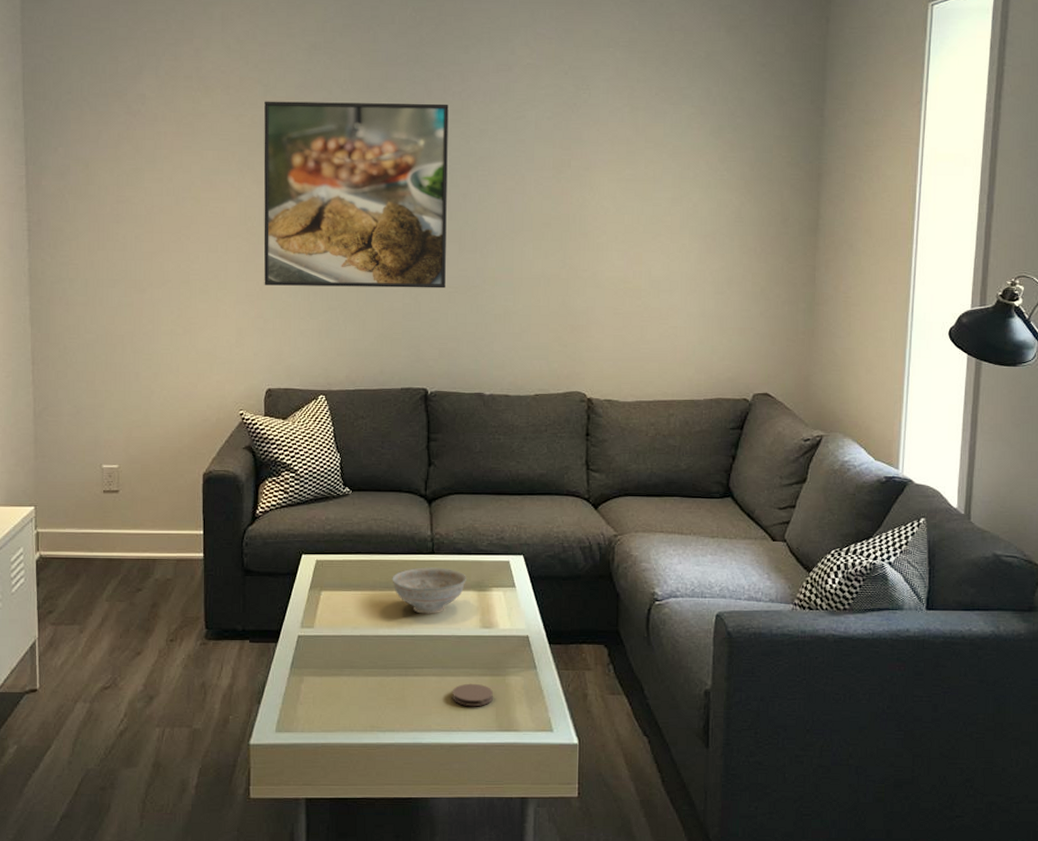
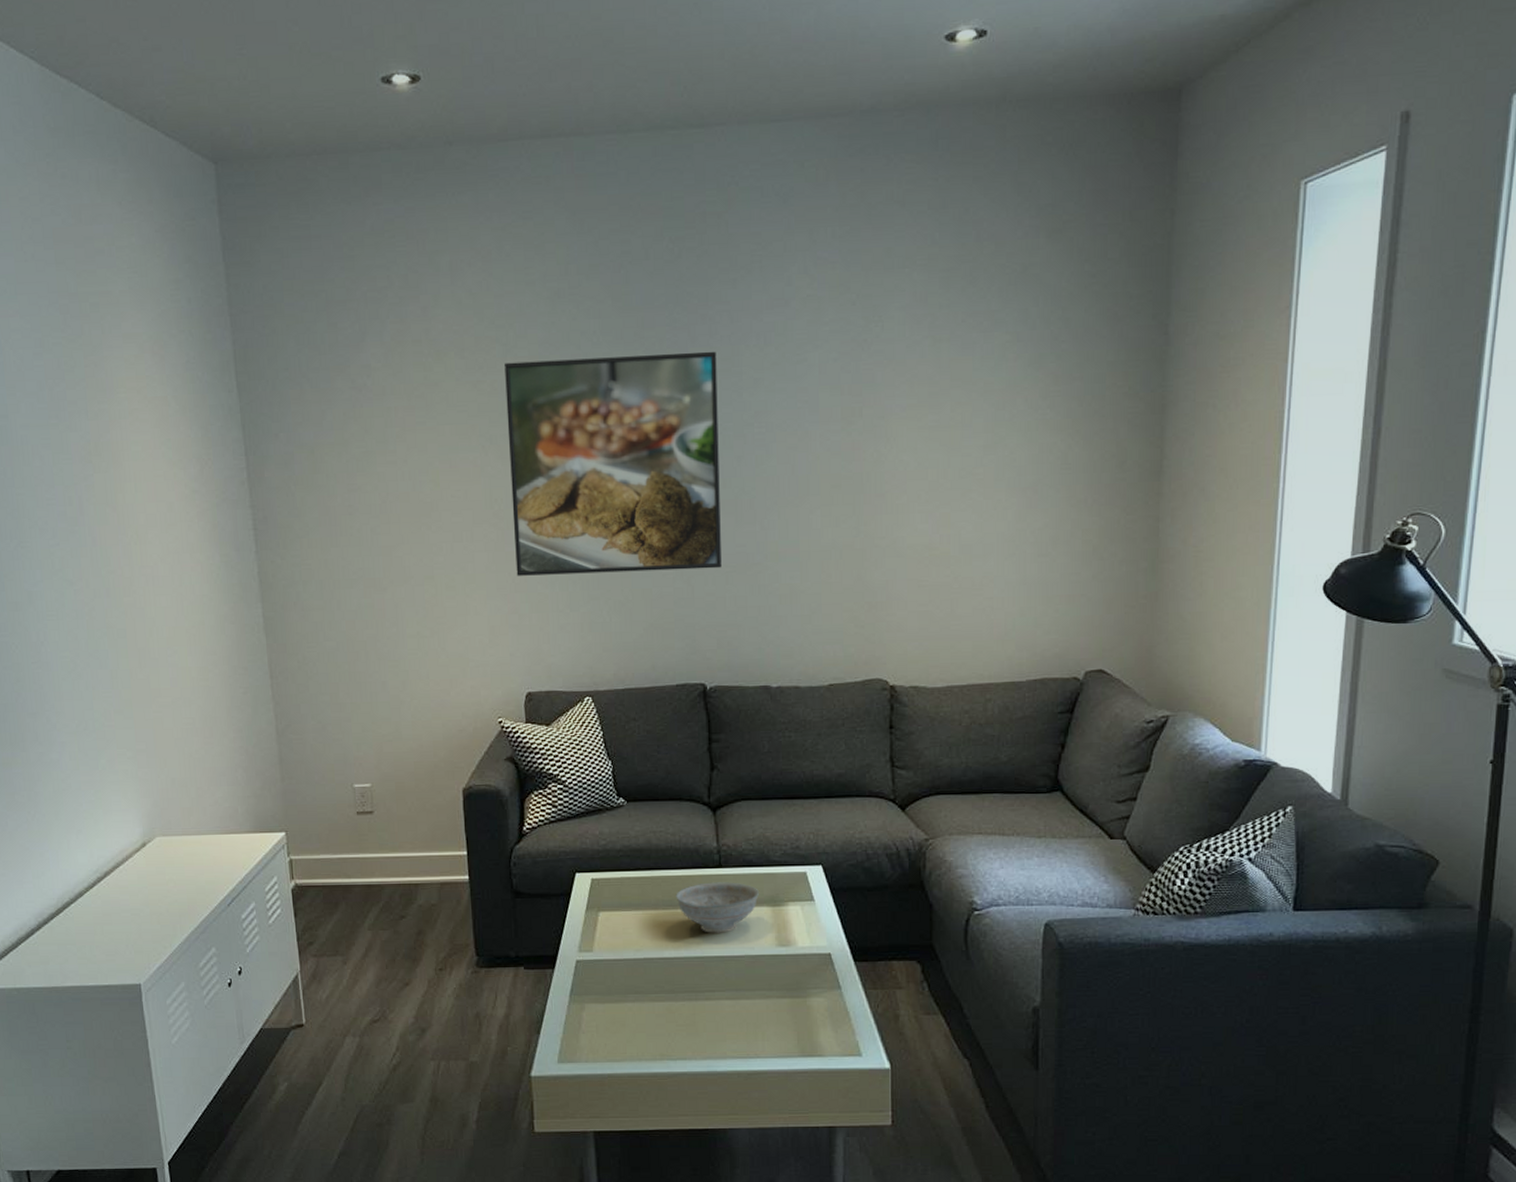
coaster: present [452,683,494,706] -> none [747,1006,794,1031]

